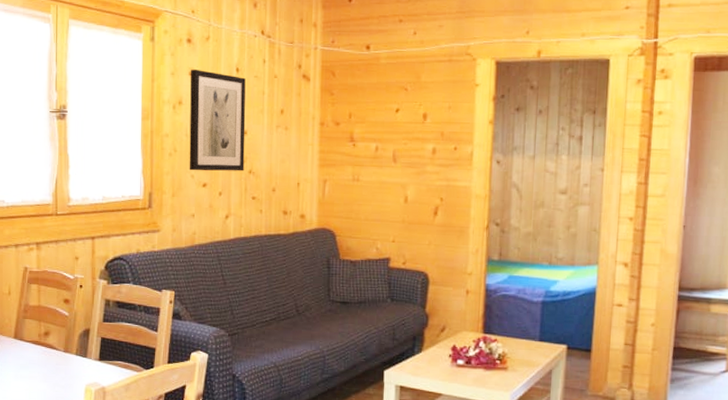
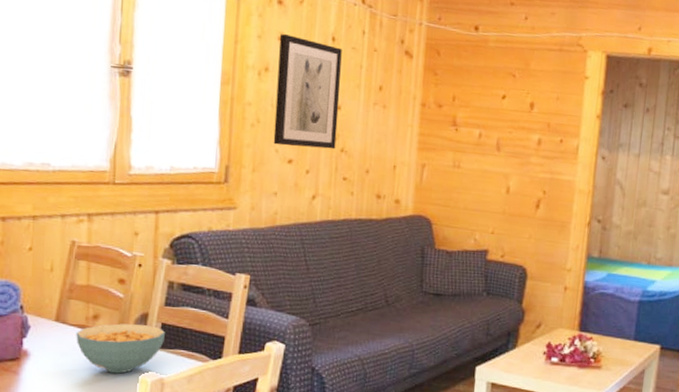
cereal bowl: none [31,339,105,384] -> present [76,323,166,374]

